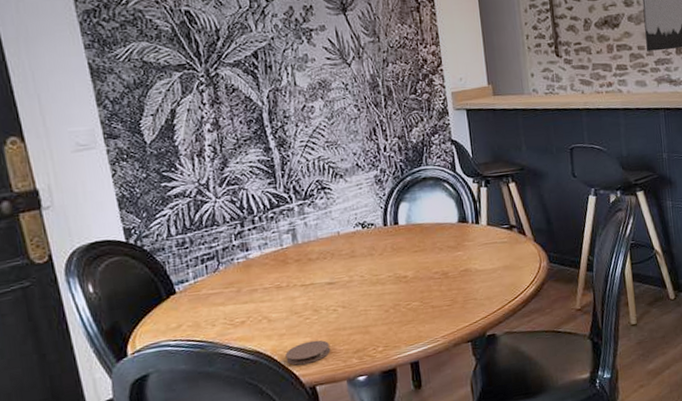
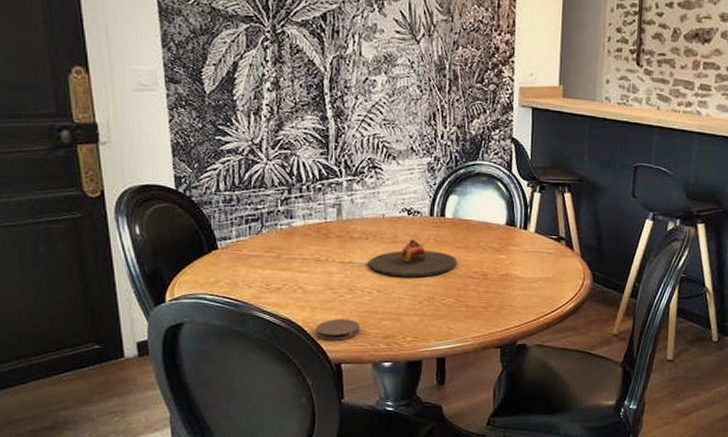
plate: none [329,251,418,291] -> present [368,239,458,277]

